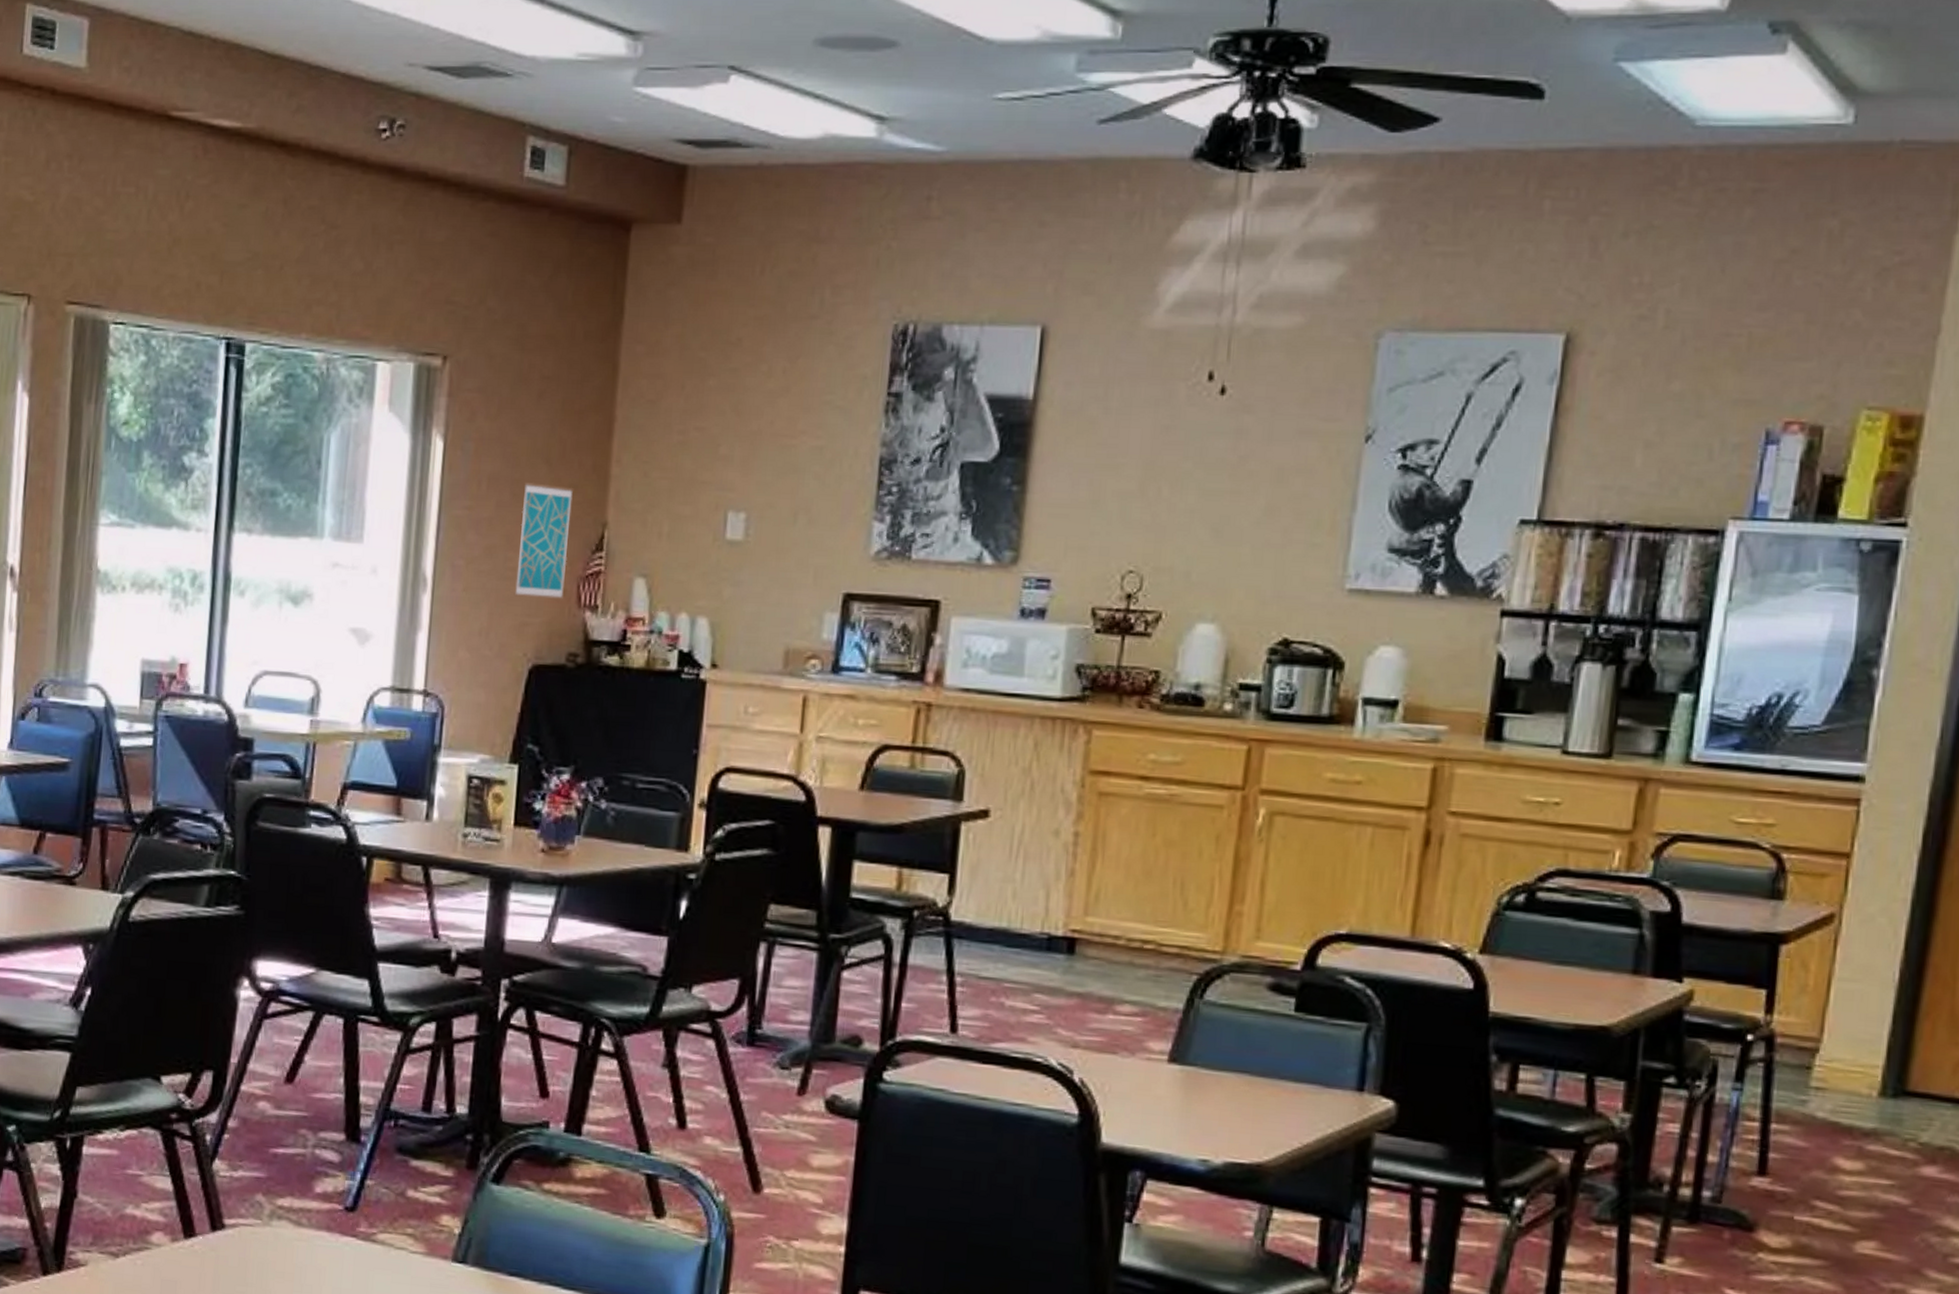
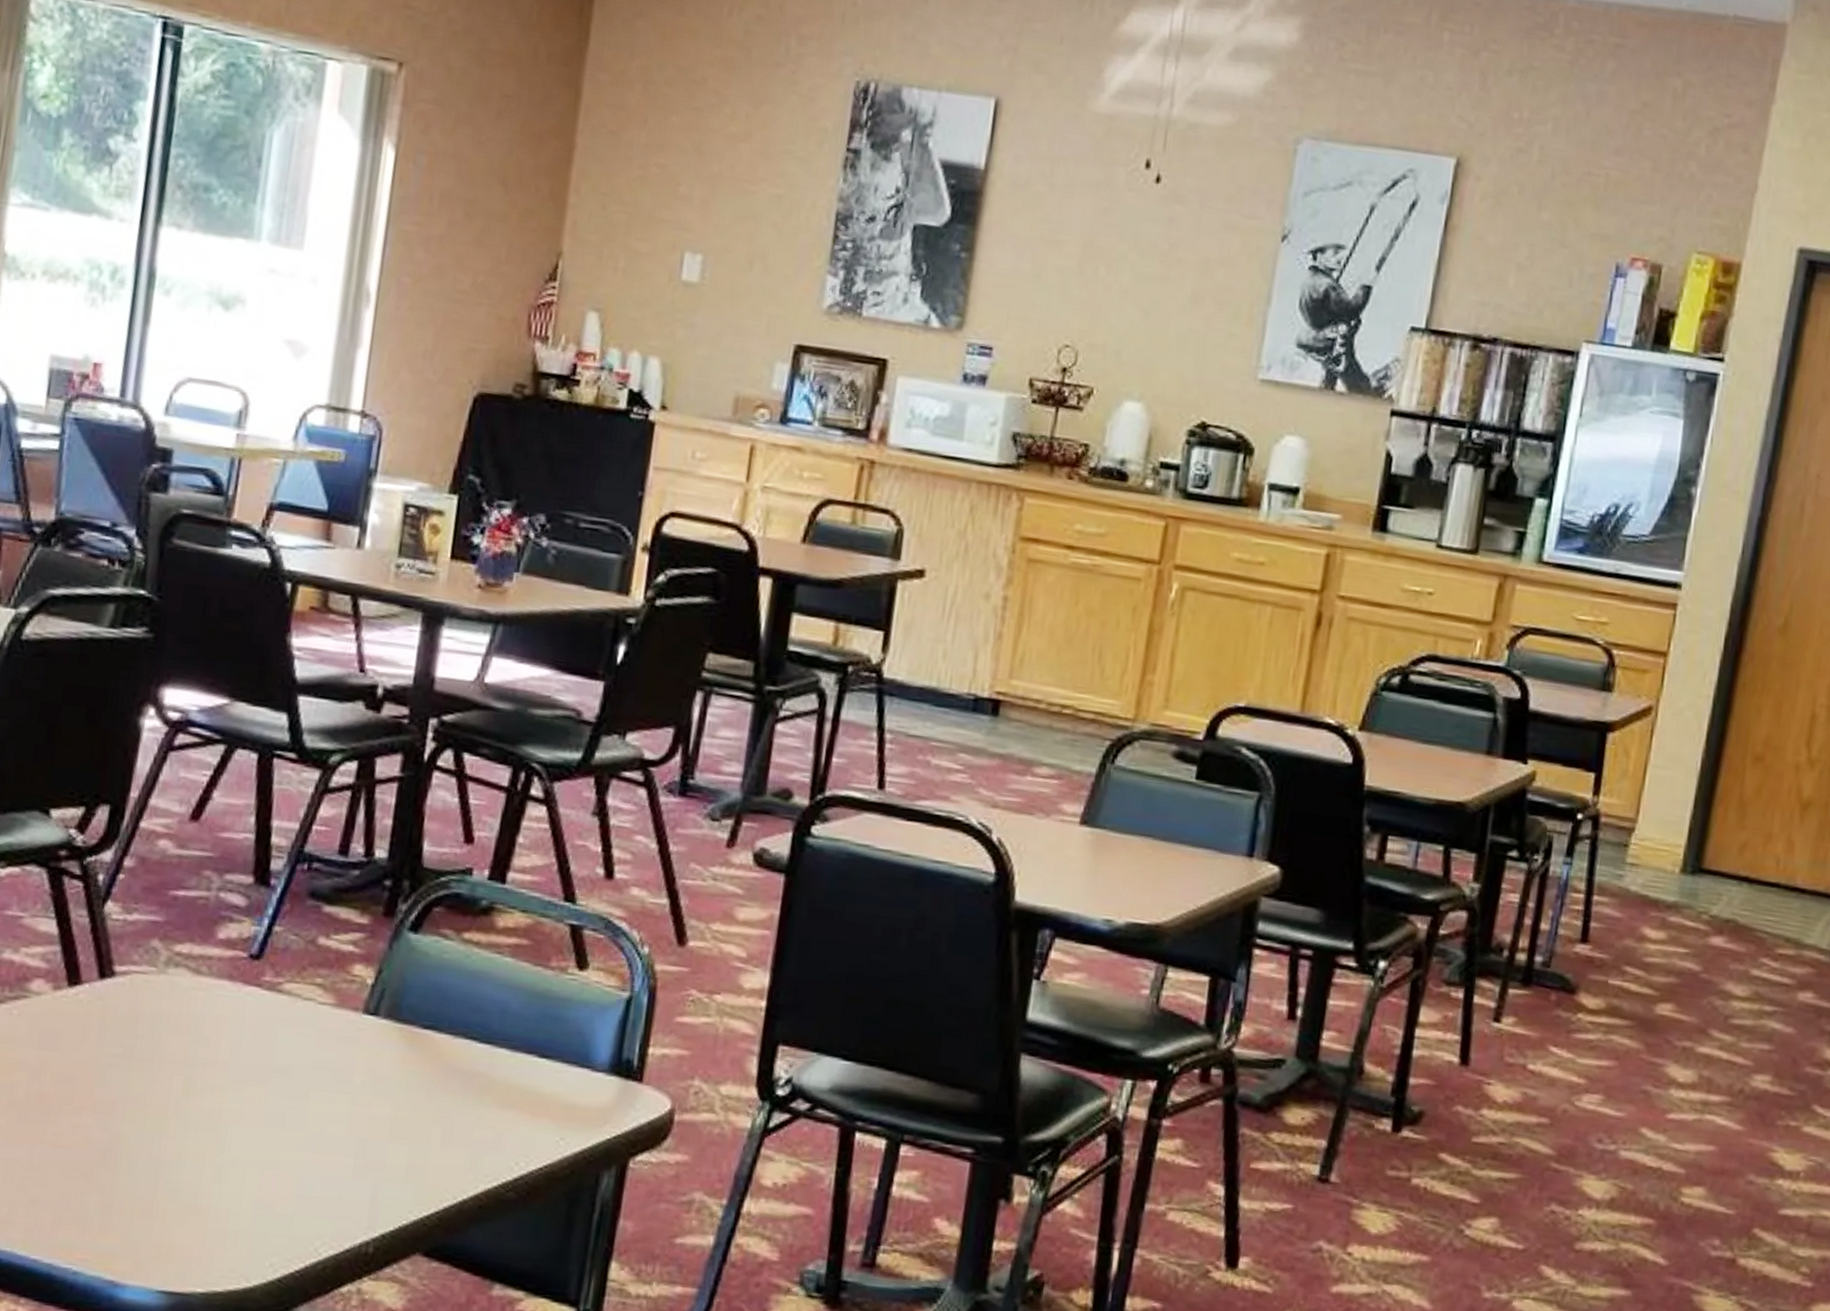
wall art: present [514,481,574,600] -> none [461,202,530,328]

